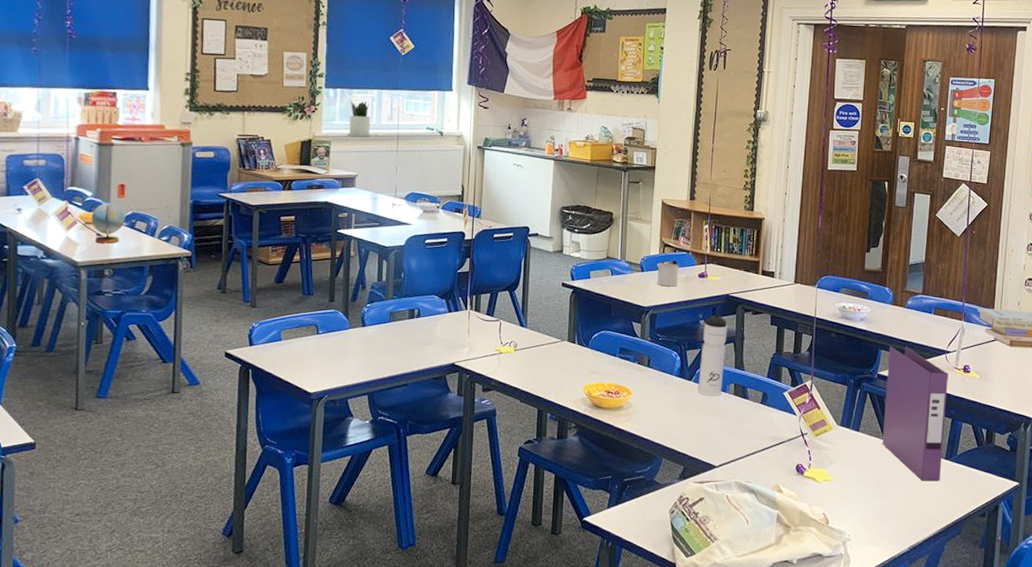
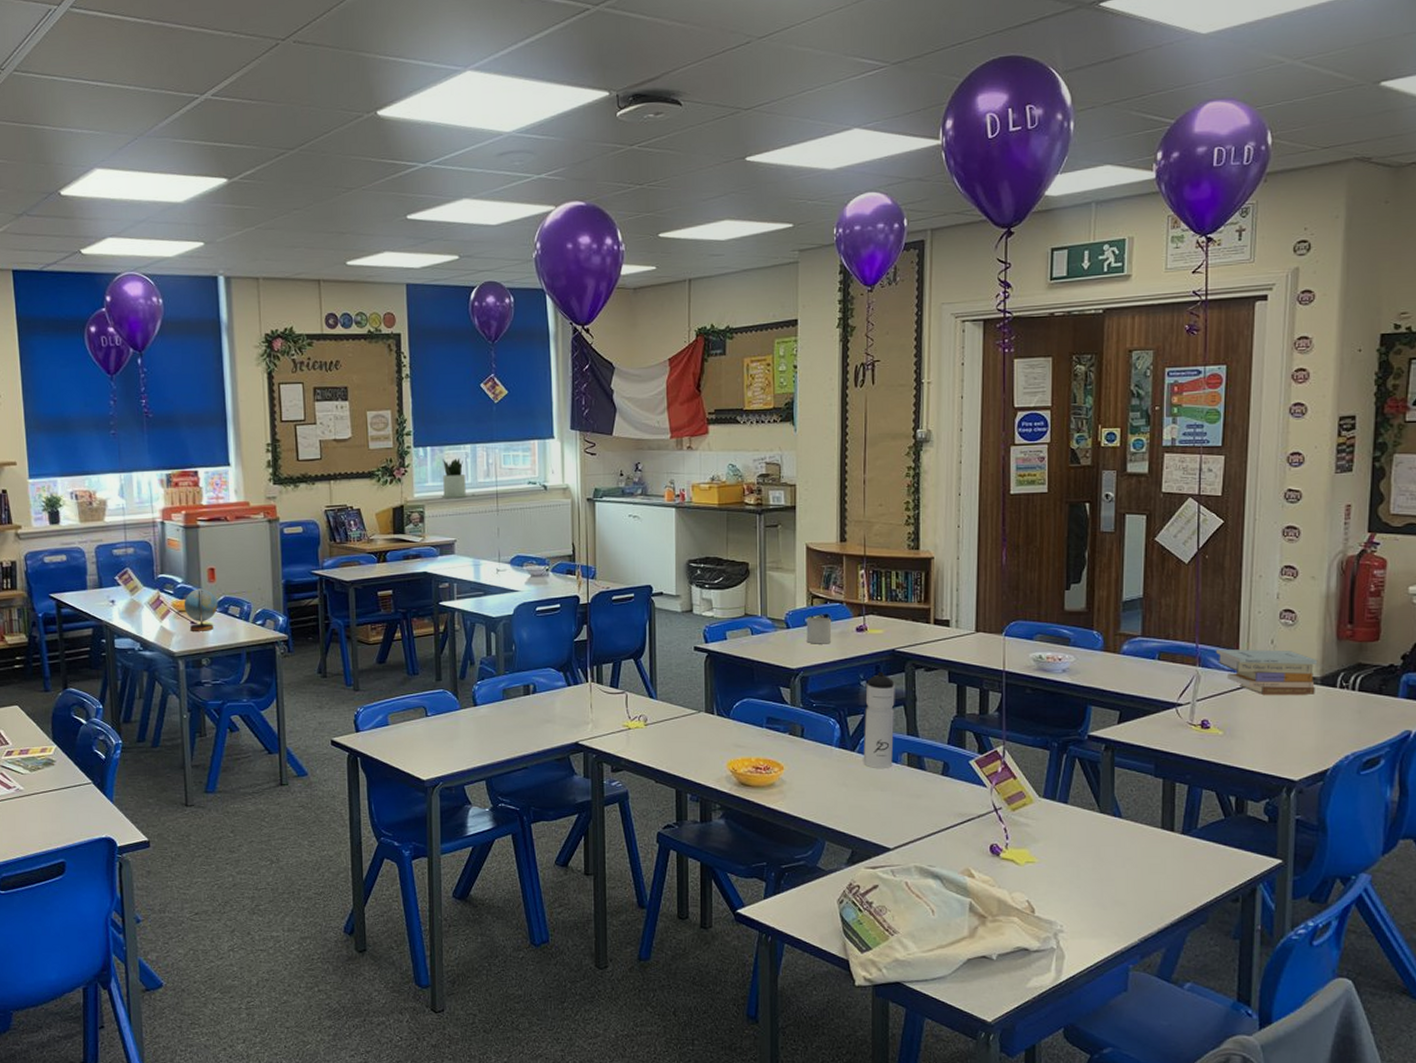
binder: present [882,345,948,482] -> none [1098,700,1181,861]

